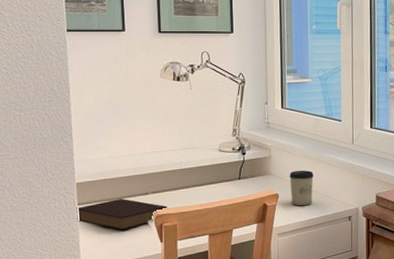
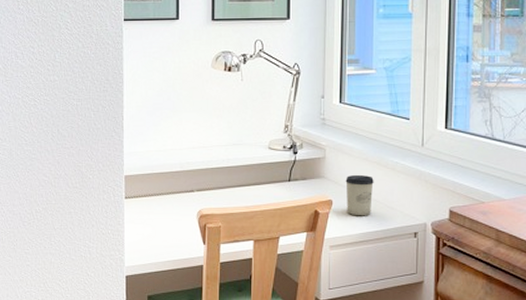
book: present [76,198,169,231] -> none [123,194,213,229]

